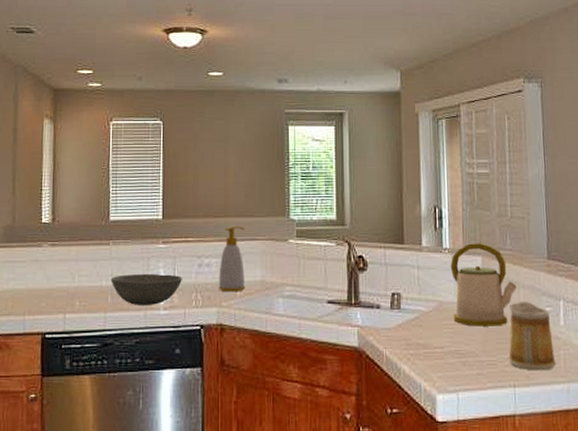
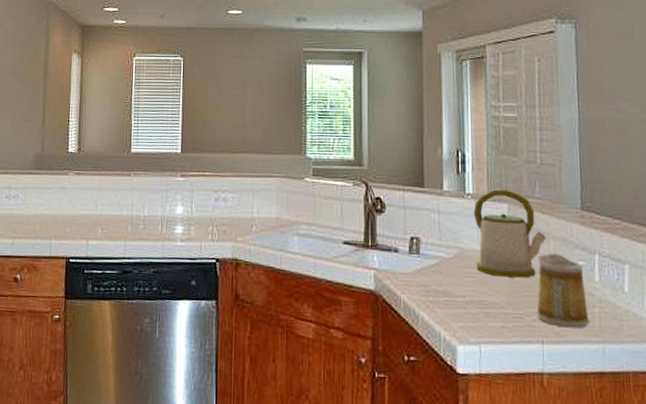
bowl: present [110,273,182,305] -> none [131,205,199,236]
soap bottle: present [218,226,246,292] -> none [234,162,261,228]

